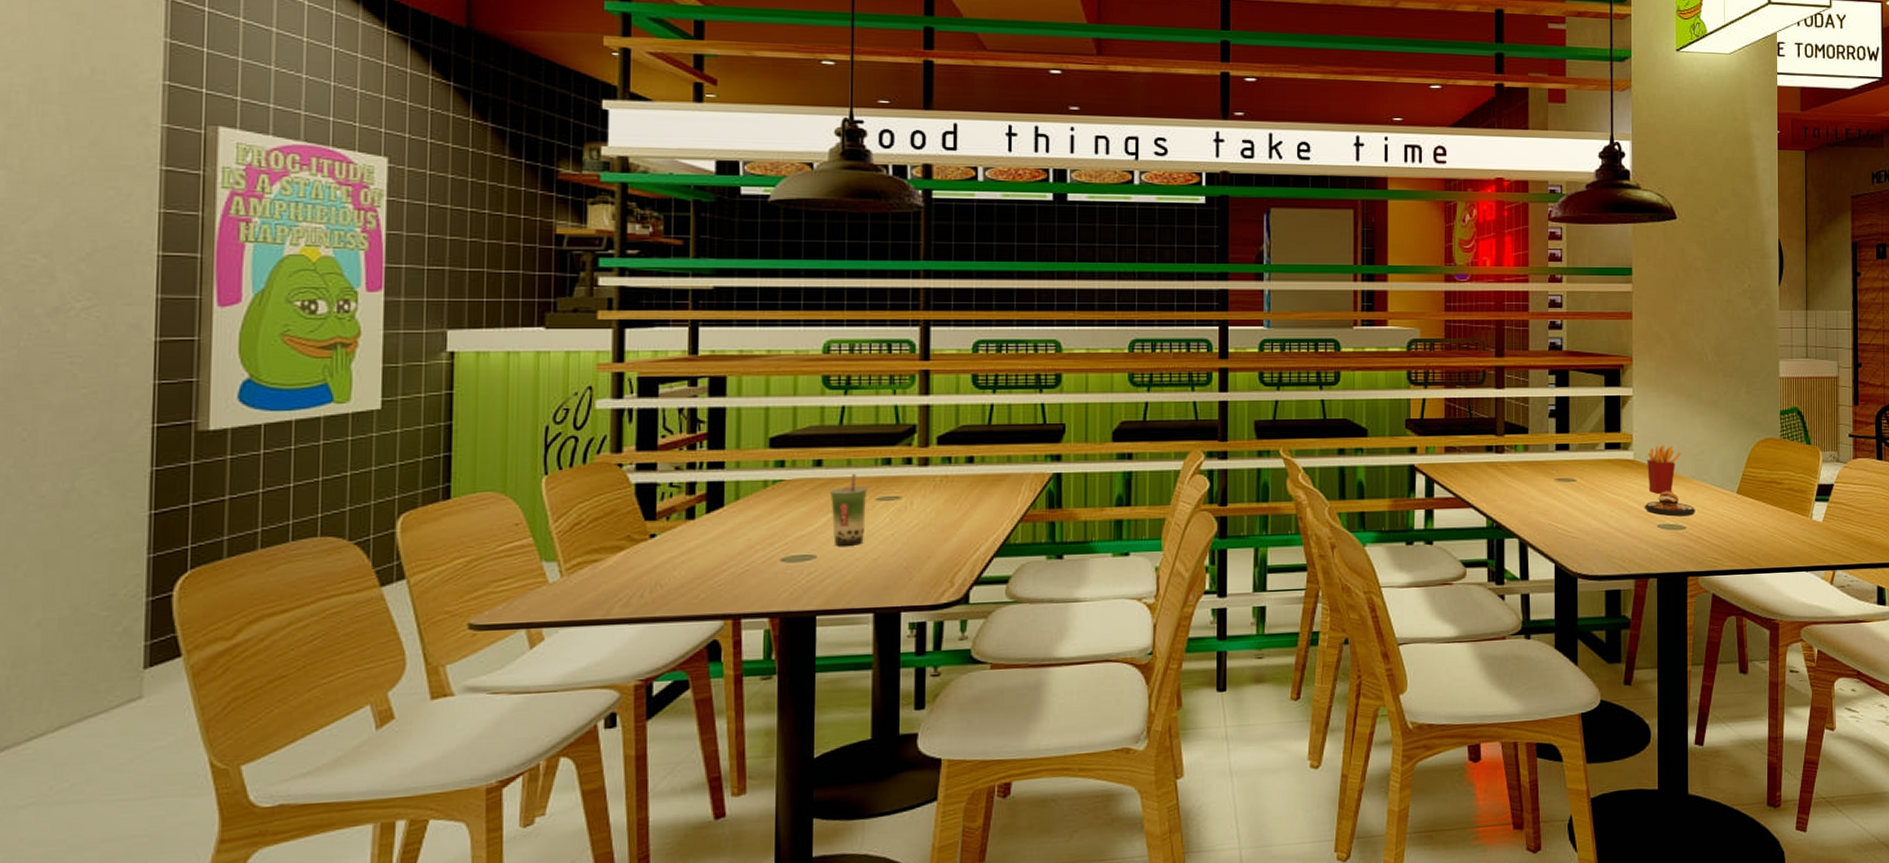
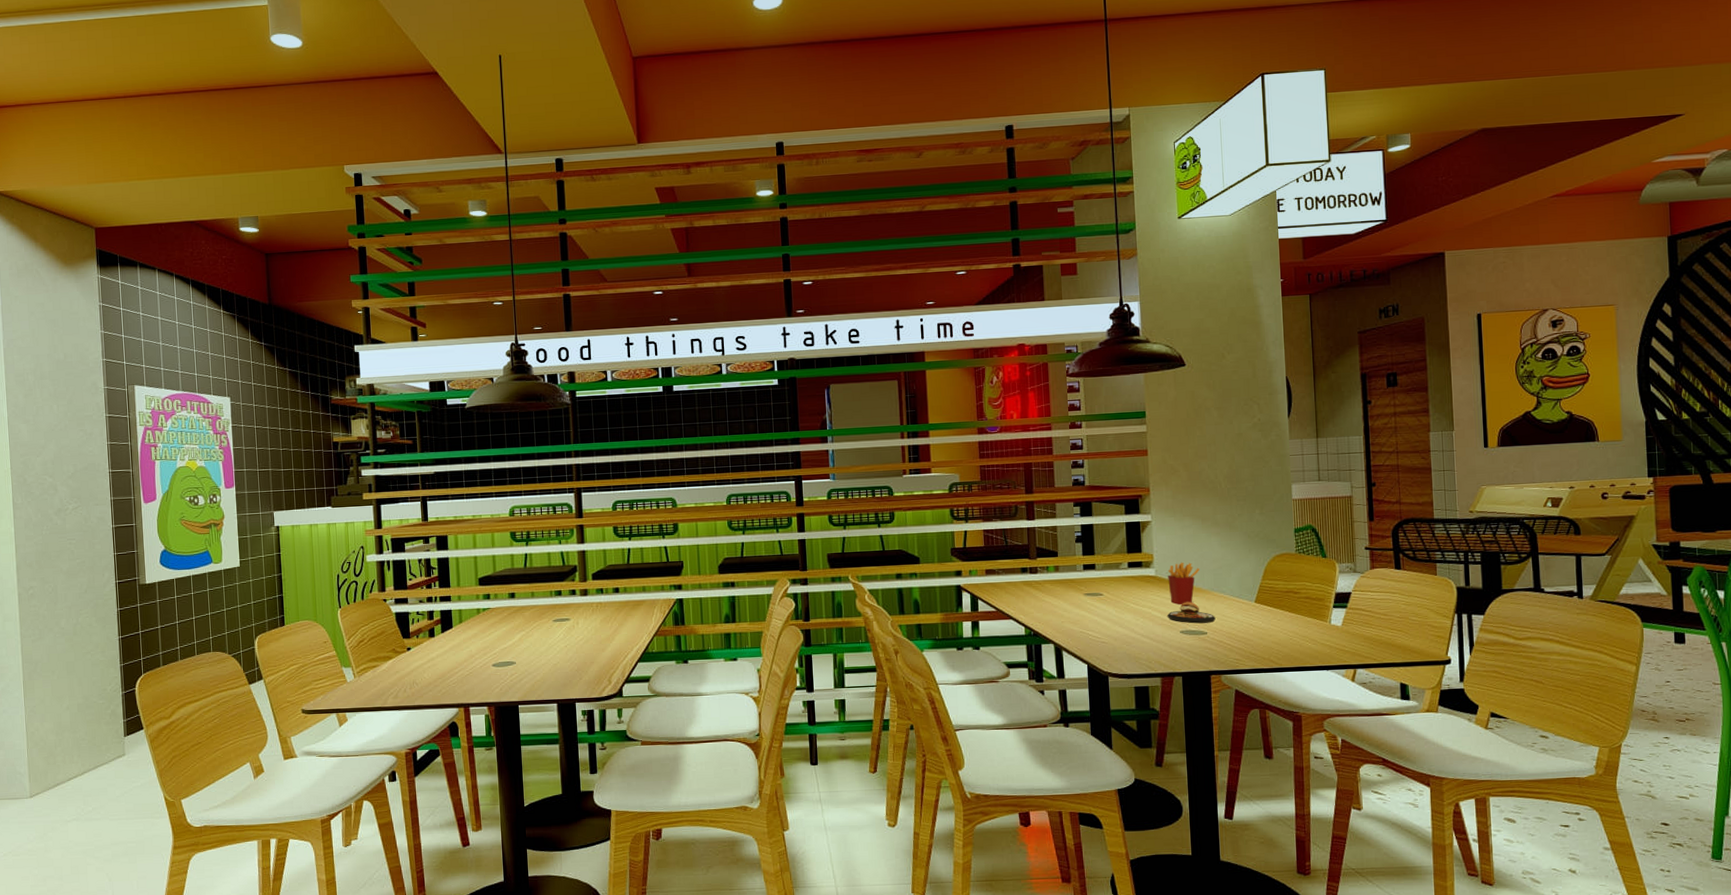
beverage cup: present [829,473,868,546] -> none [521,602,547,655]

